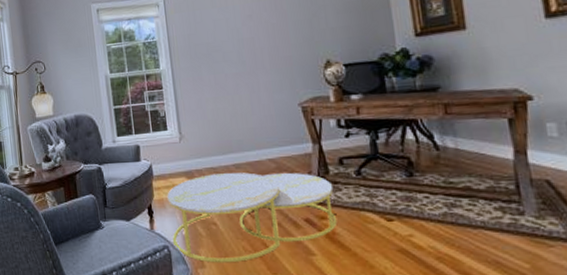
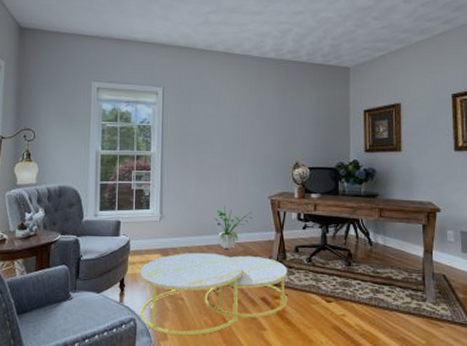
potted plant: none [238,119,283,167] -> present [214,206,253,249]

